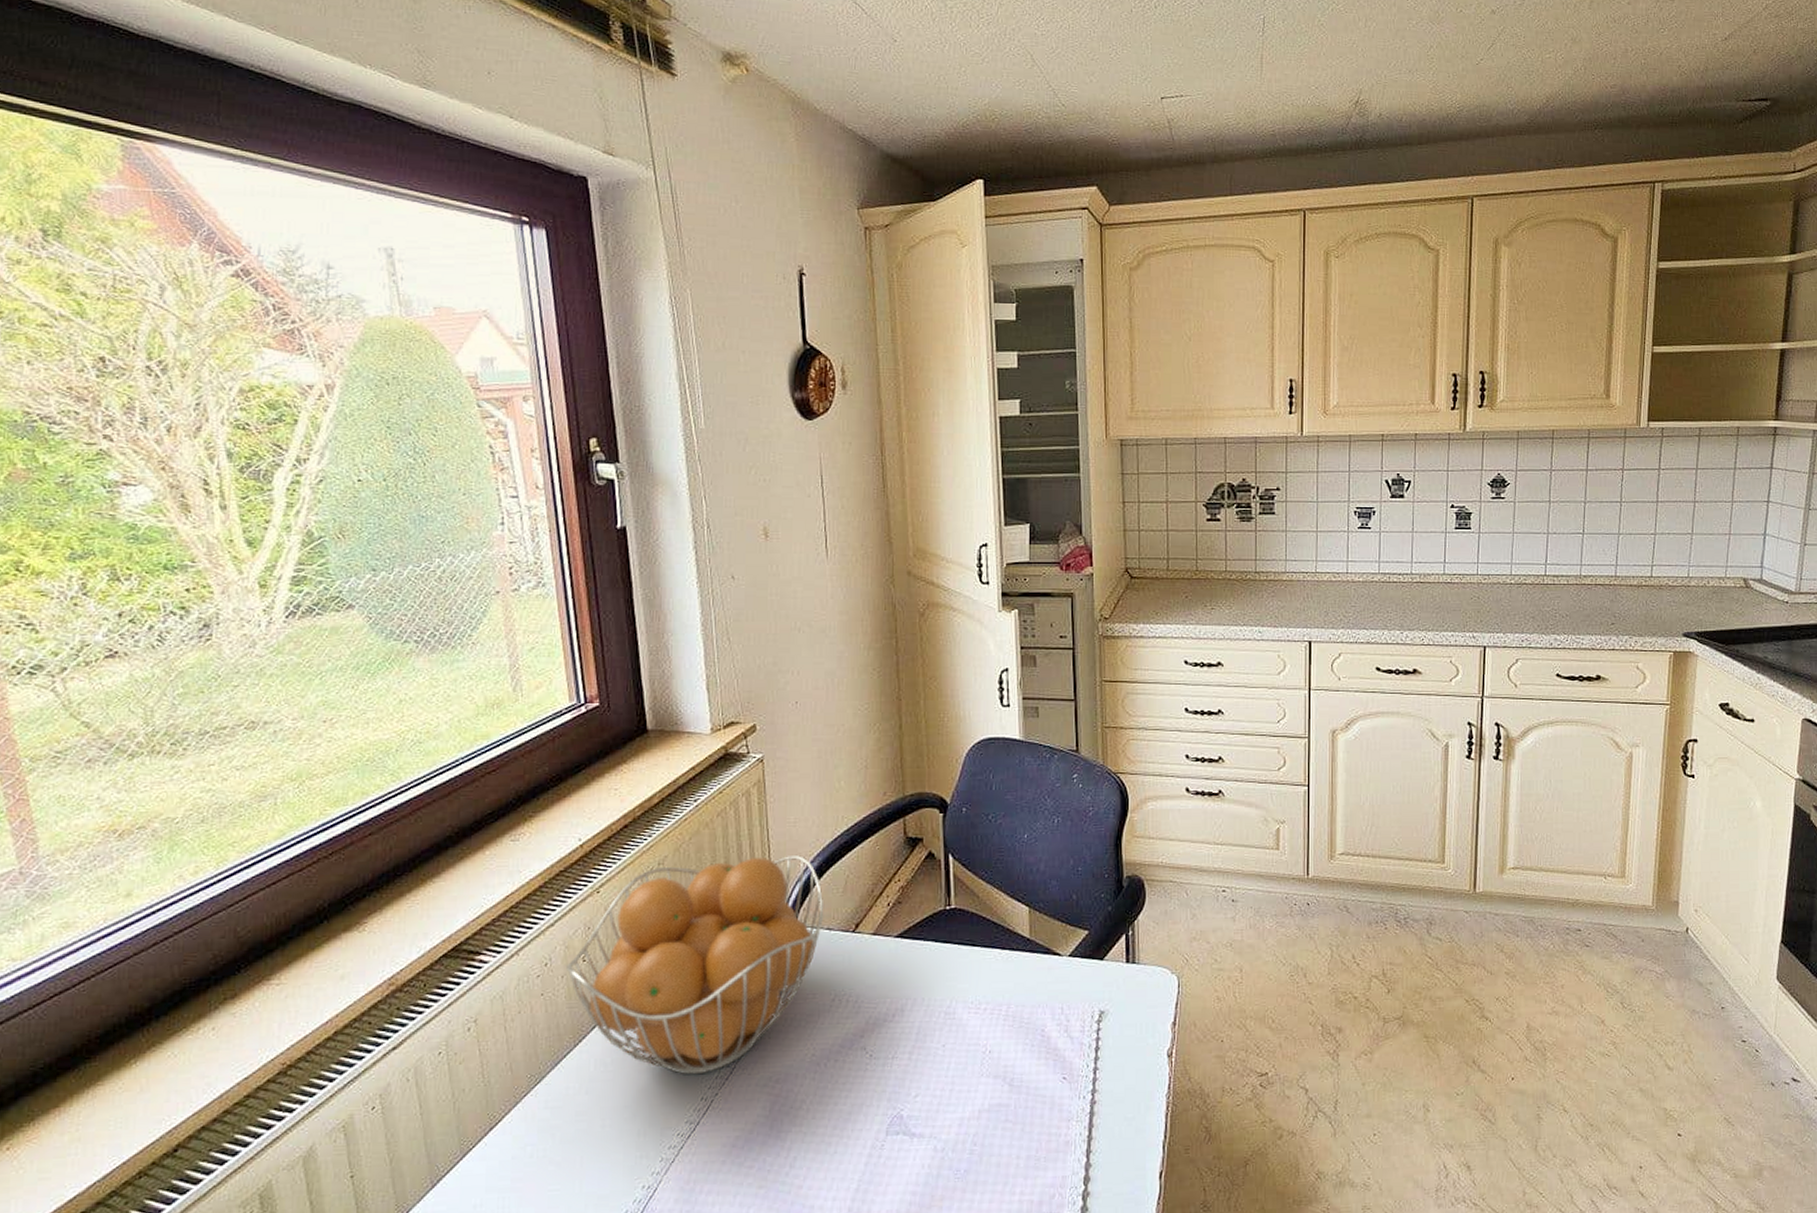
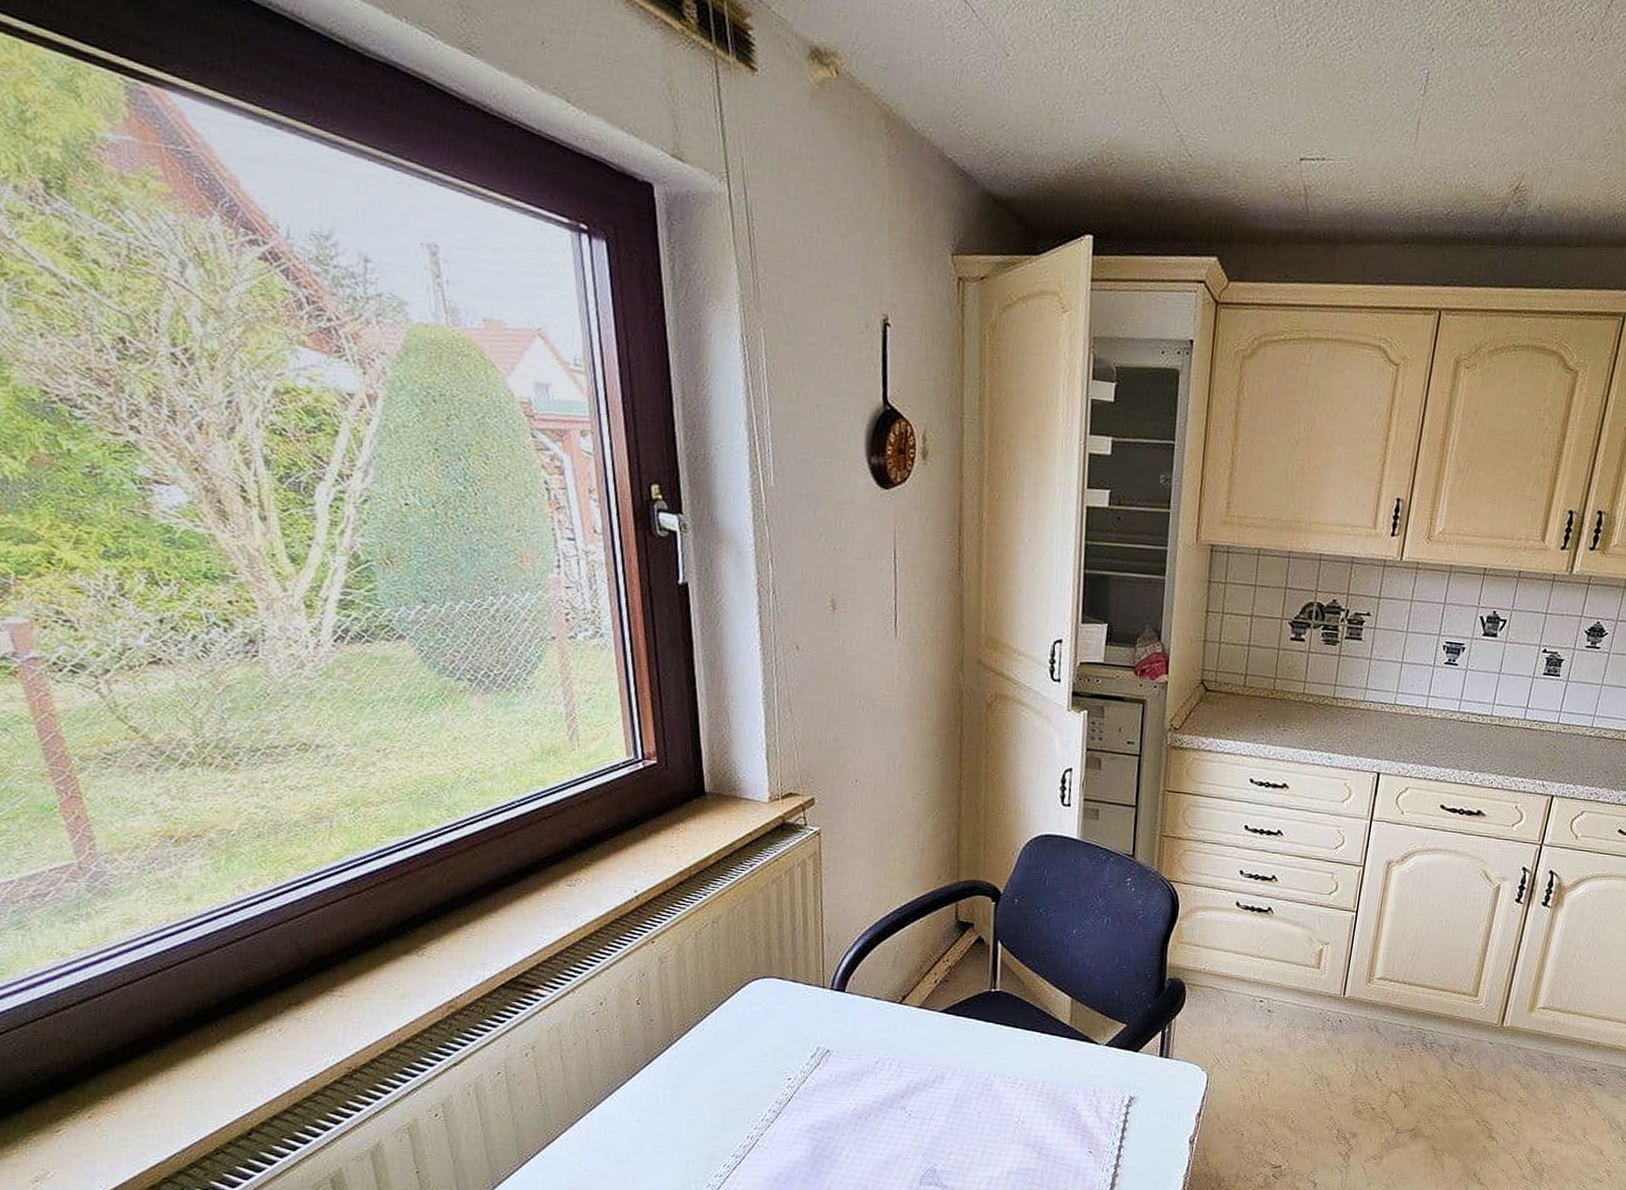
fruit basket: present [567,855,825,1075] -> none [621,925,874,1116]

